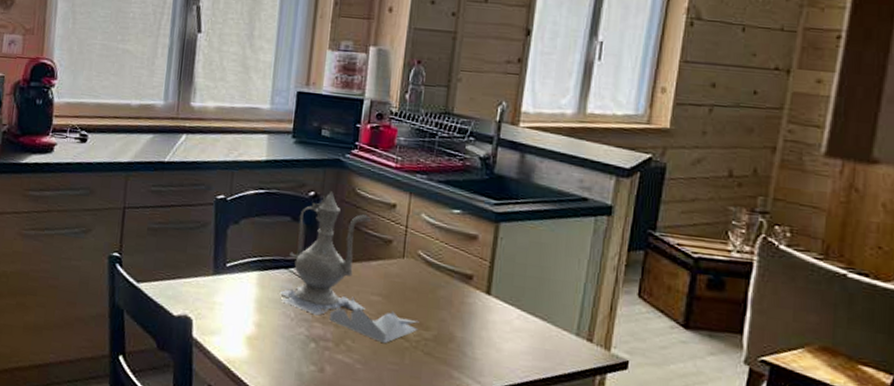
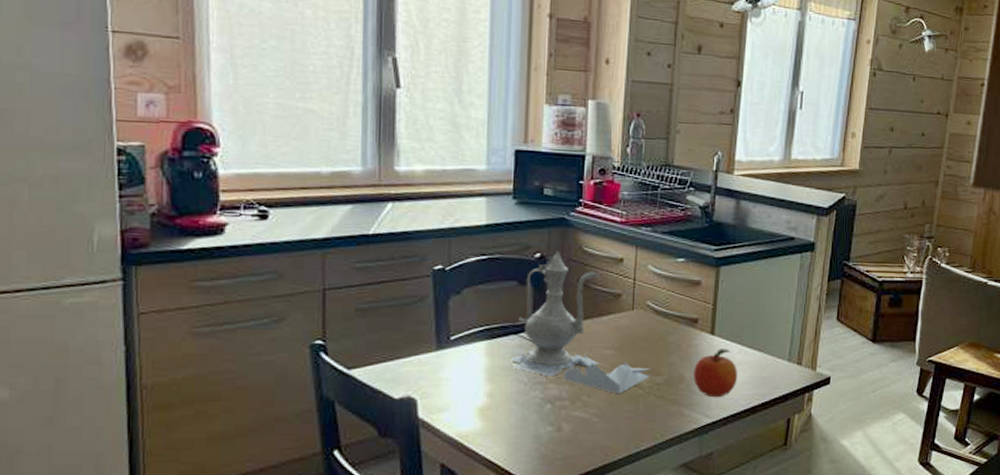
fruit: none [465,310,516,365] -> present [693,349,738,398]

